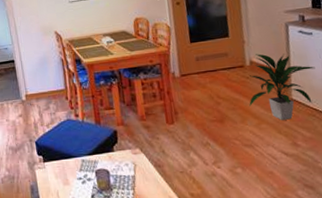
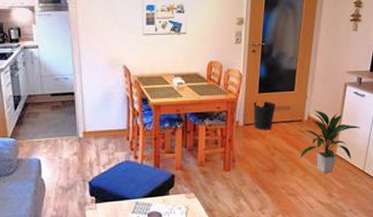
wastebasket: none [186,50,212,80] -> present [253,101,277,131]

